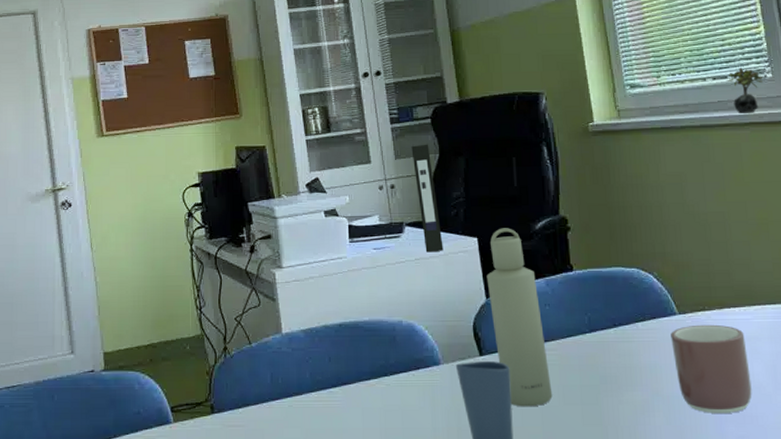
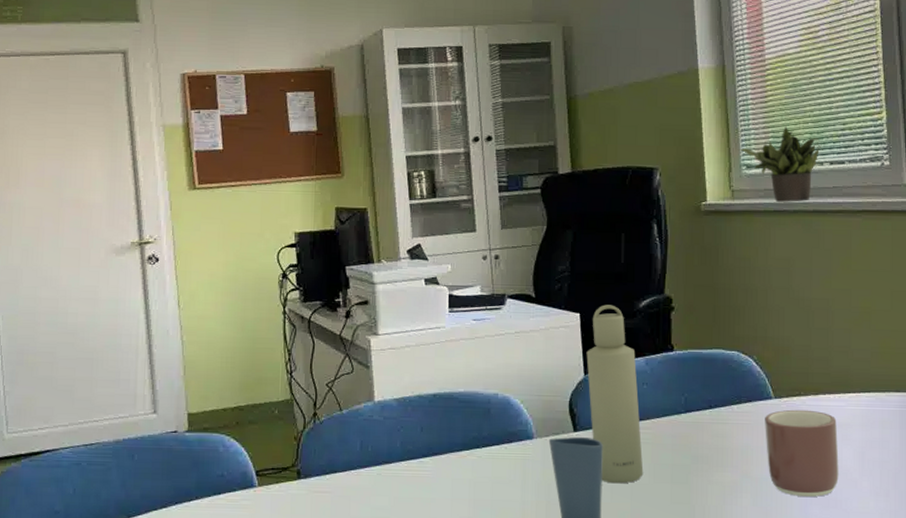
binder: present [411,141,444,252] -> none [518,212,545,326]
potted plant: none [620,45,705,120] -> present [737,126,823,203]
succulent plant: present [727,68,764,115] -> none [844,154,881,202]

